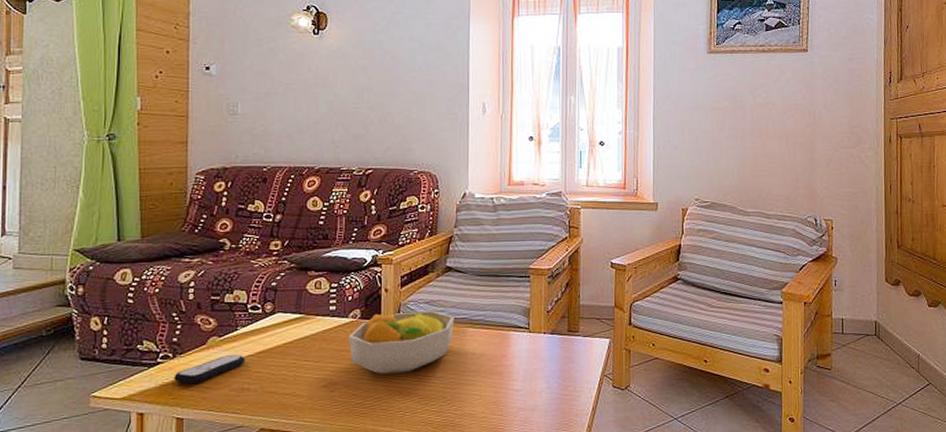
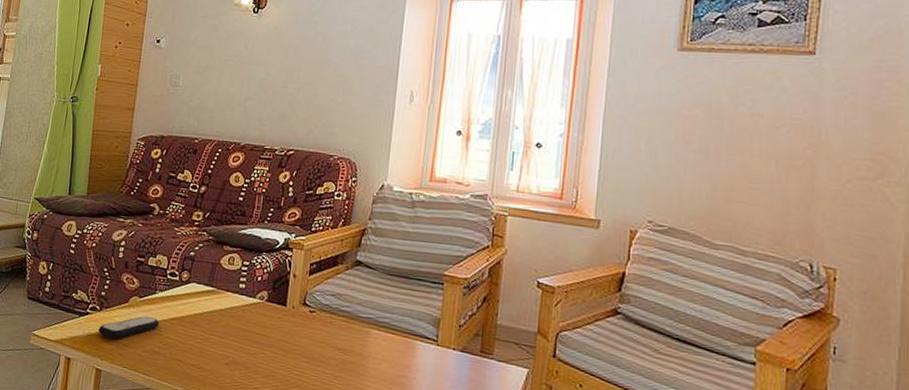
fruit bowl: present [348,311,454,374] -> none [253,299,360,365]

